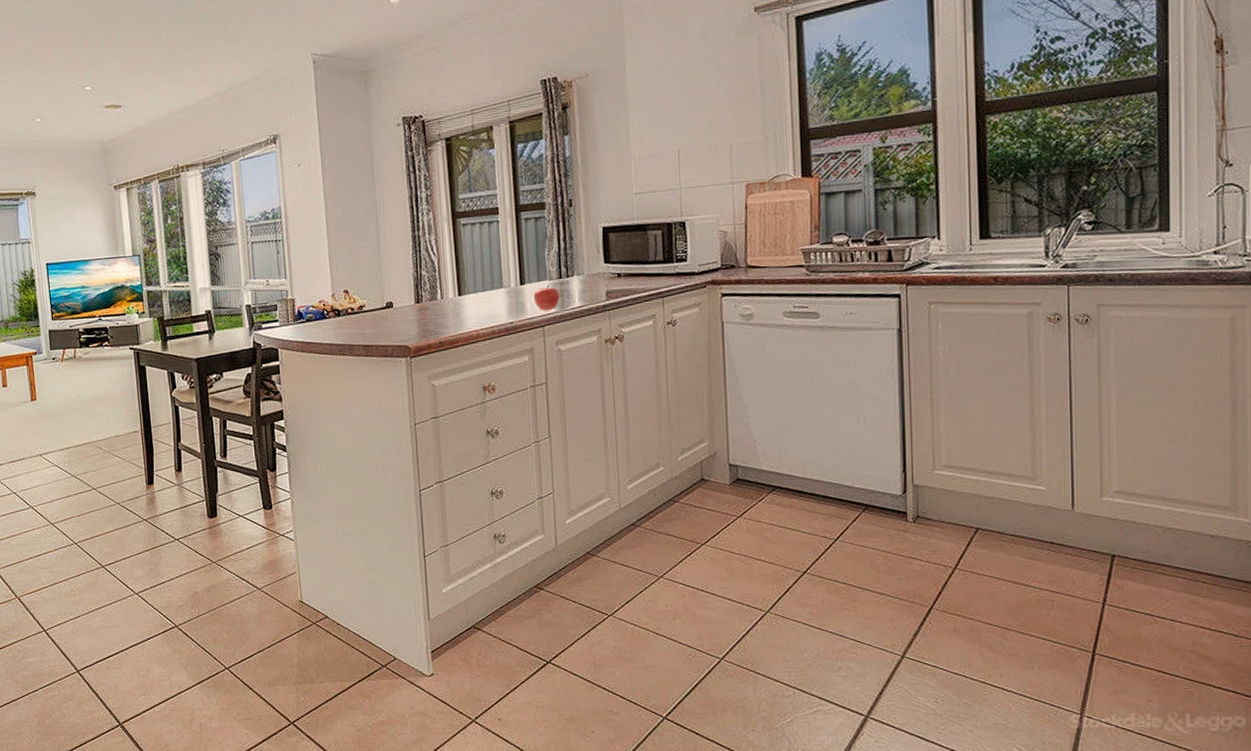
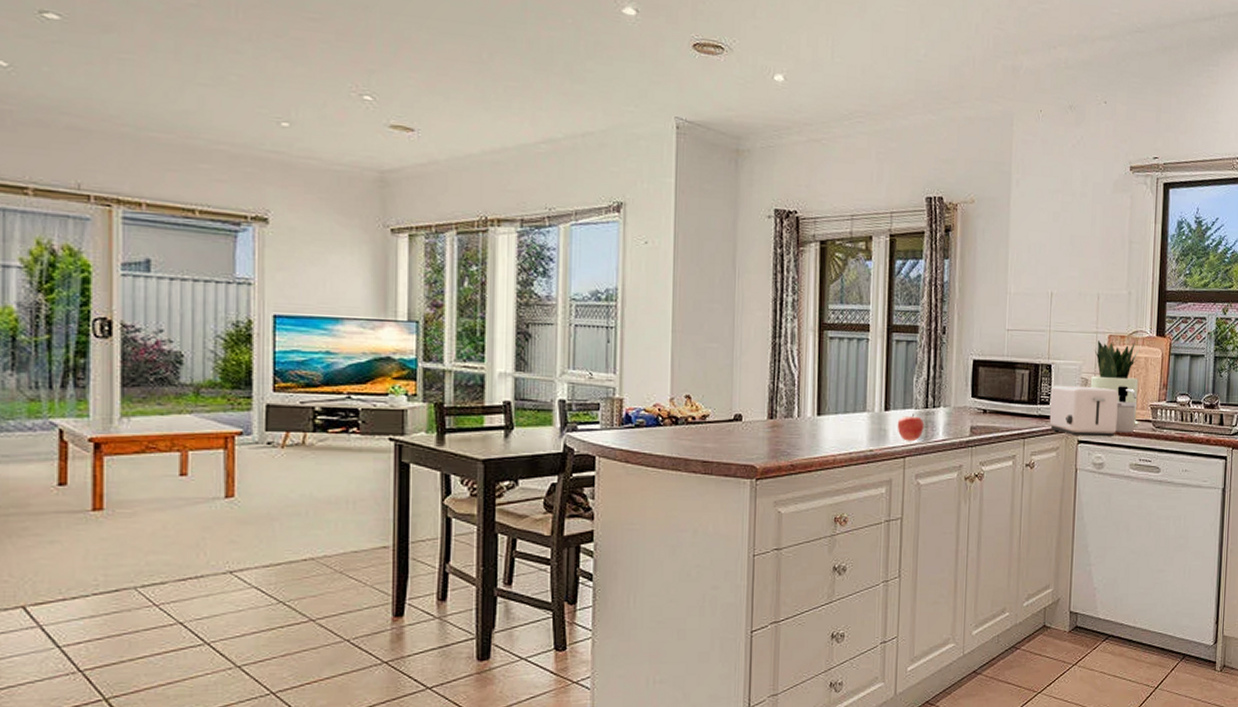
toaster: none [687,237,764,290] -> present [1049,385,1118,437]
planter: none [729,186,793,275] -> present [1090,340,1141,428]
soap dispenser: none [761,233,785,281] -> present [1115,386,1137,433]

